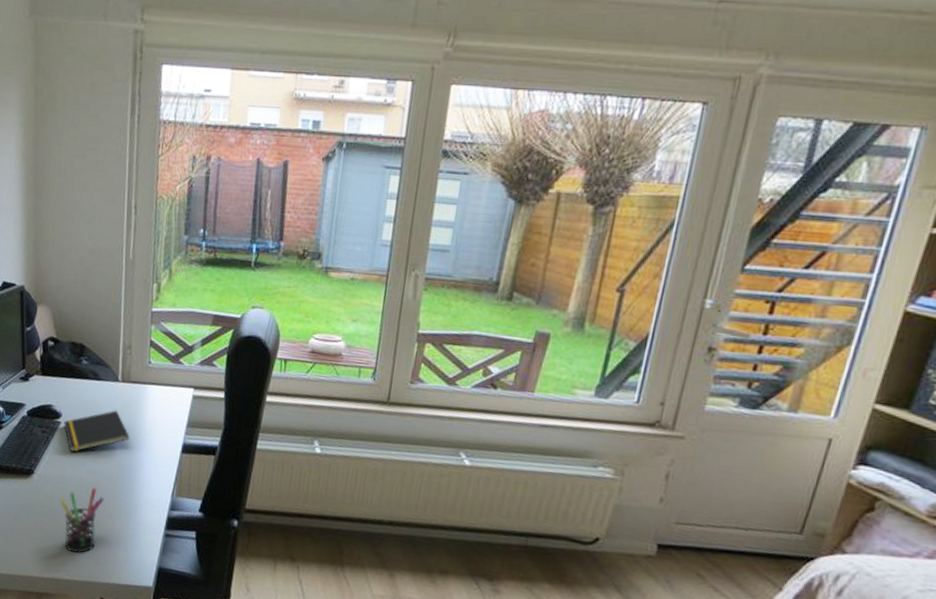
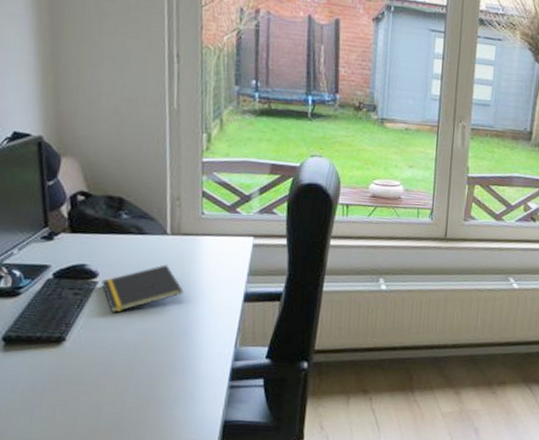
pen holder: present [60,487,104,553] -> none [101,347,156,420]

